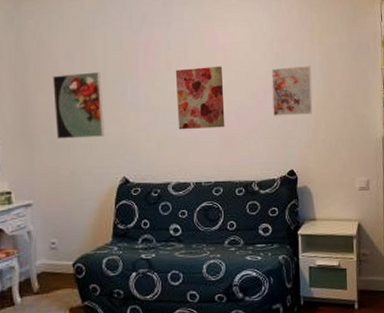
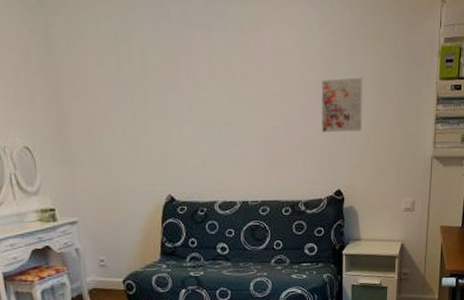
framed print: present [53,72,104,139] -> none [88,80,147,154]
wall art: present [175,66,225,130] -> none [219,75,272,146]

